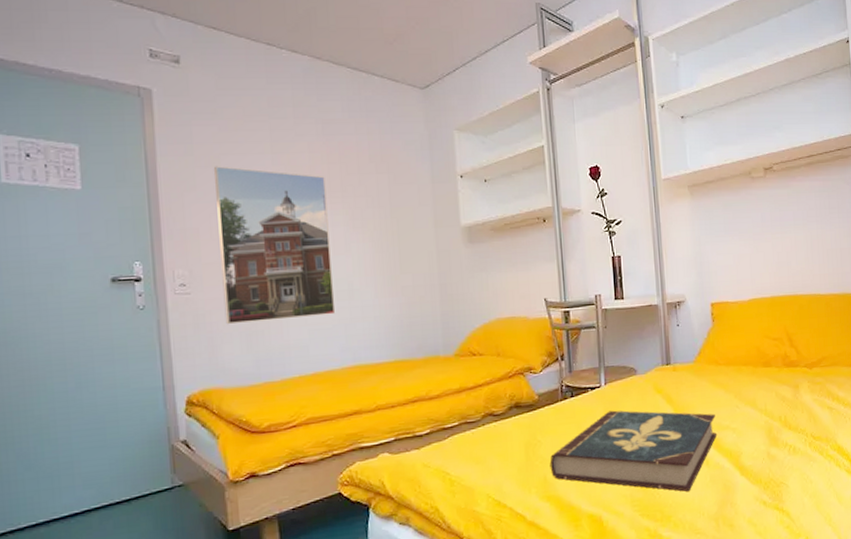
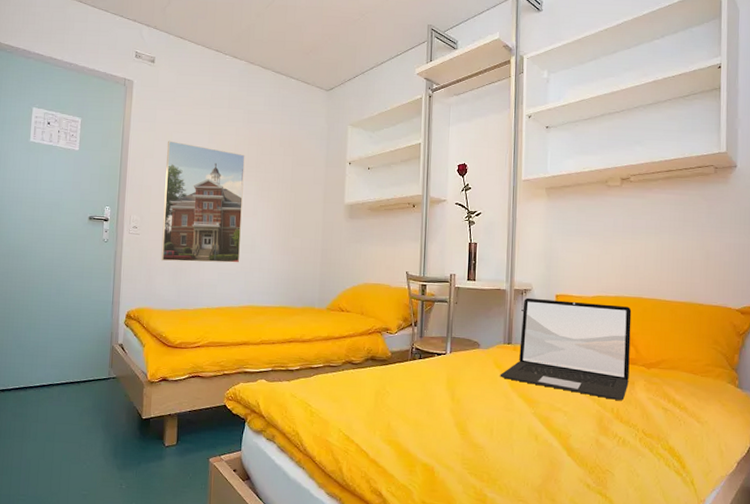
book: present [549,410,718,492] -> none [394,376,549,461]
laptop: none [662,306,793,408] -> present [500,297,632,400]

